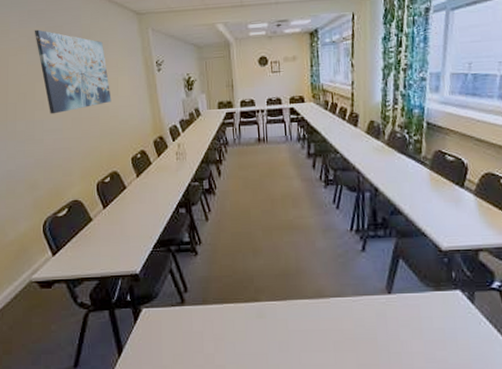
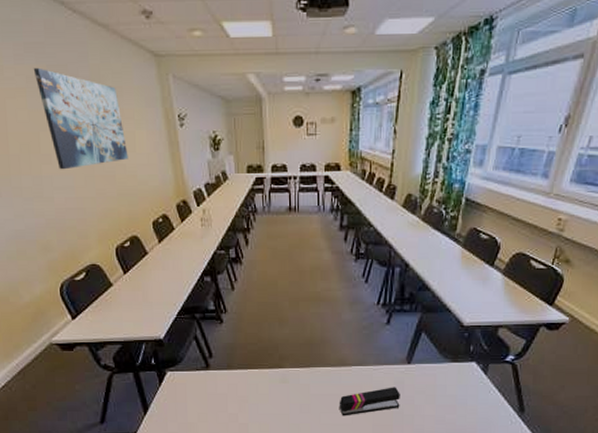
stapler: none [319,320,385,355] -> present [339,387,400,416]

